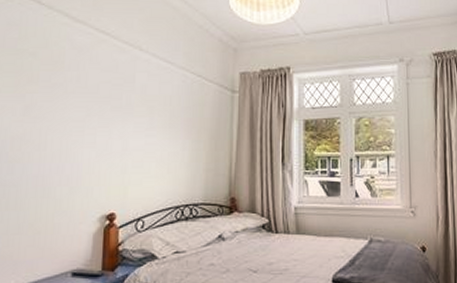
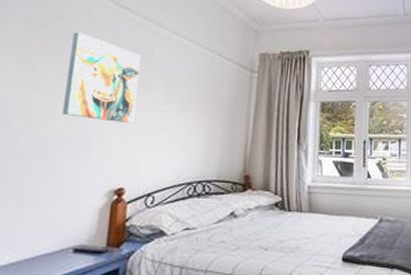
wall art: none [53,60,124,150] -> present [62,32,141,124]

